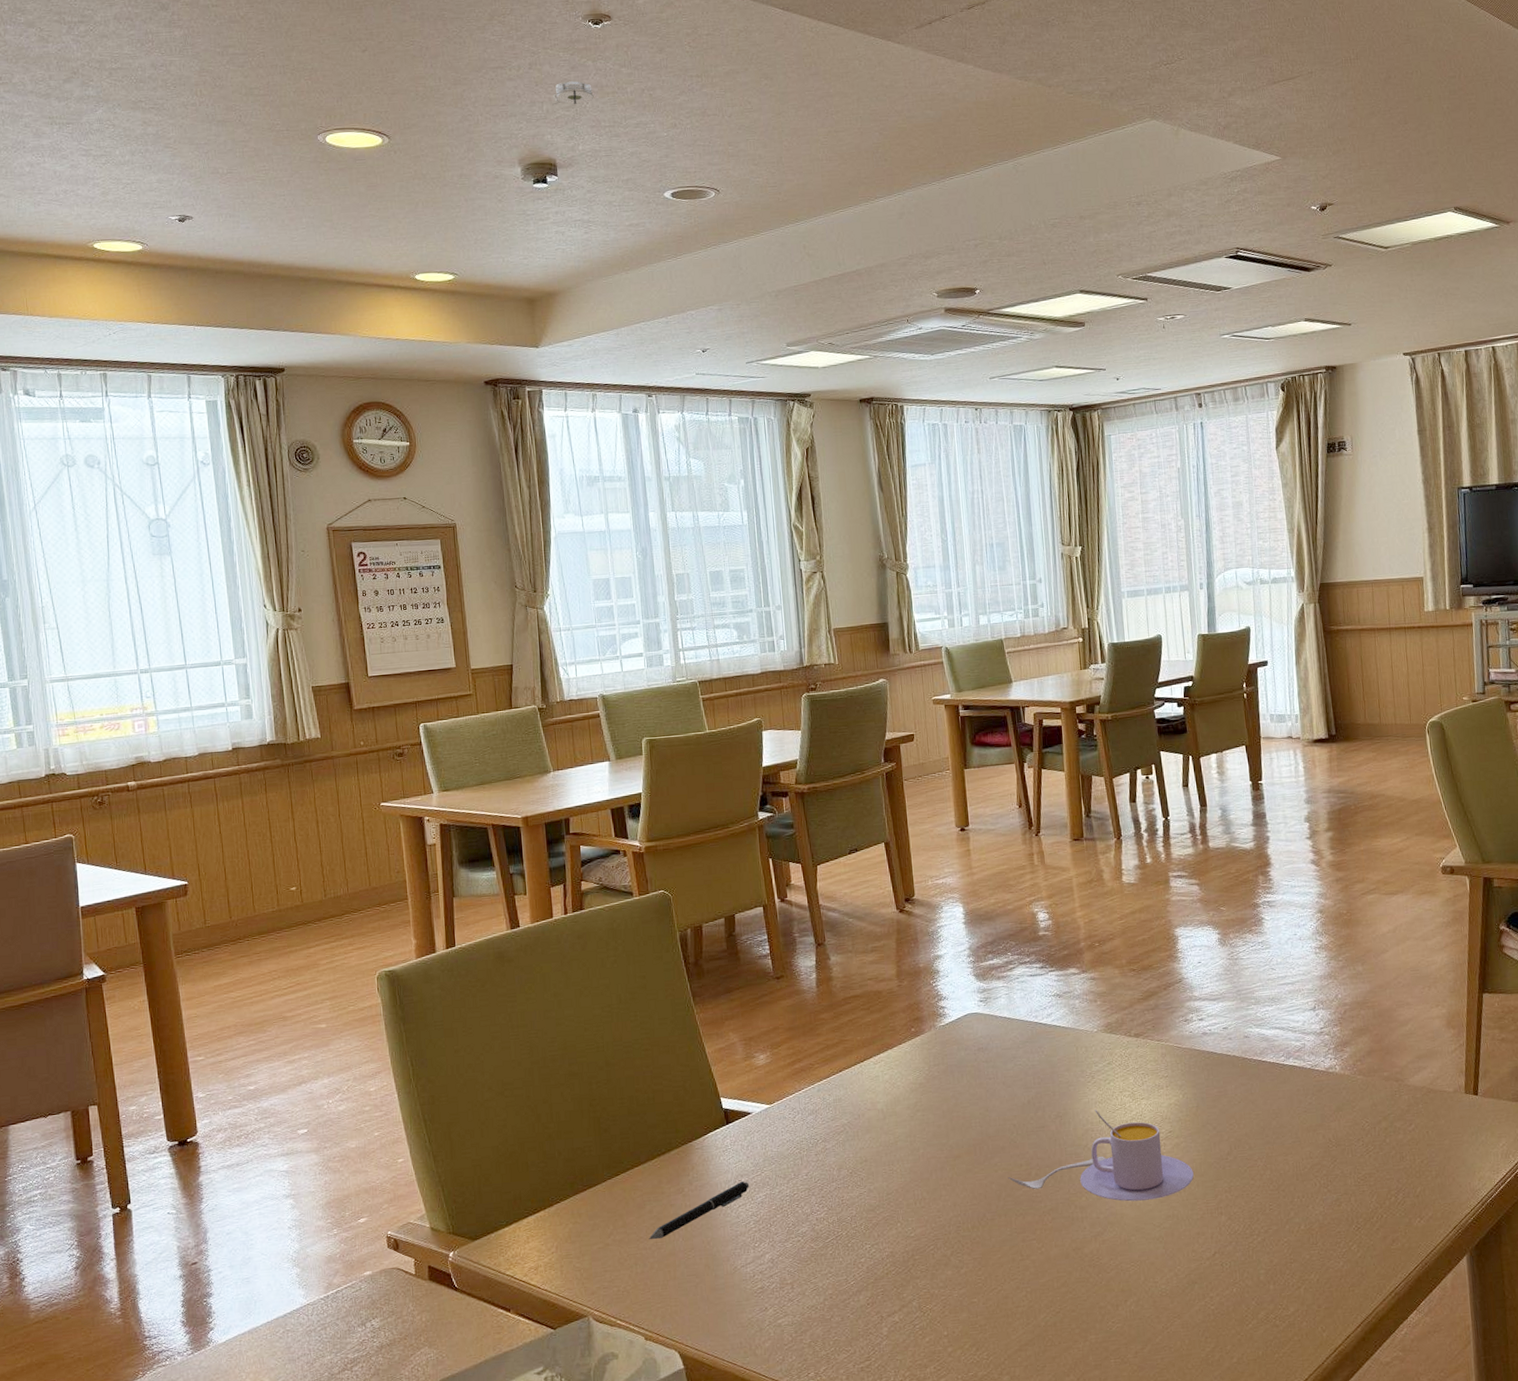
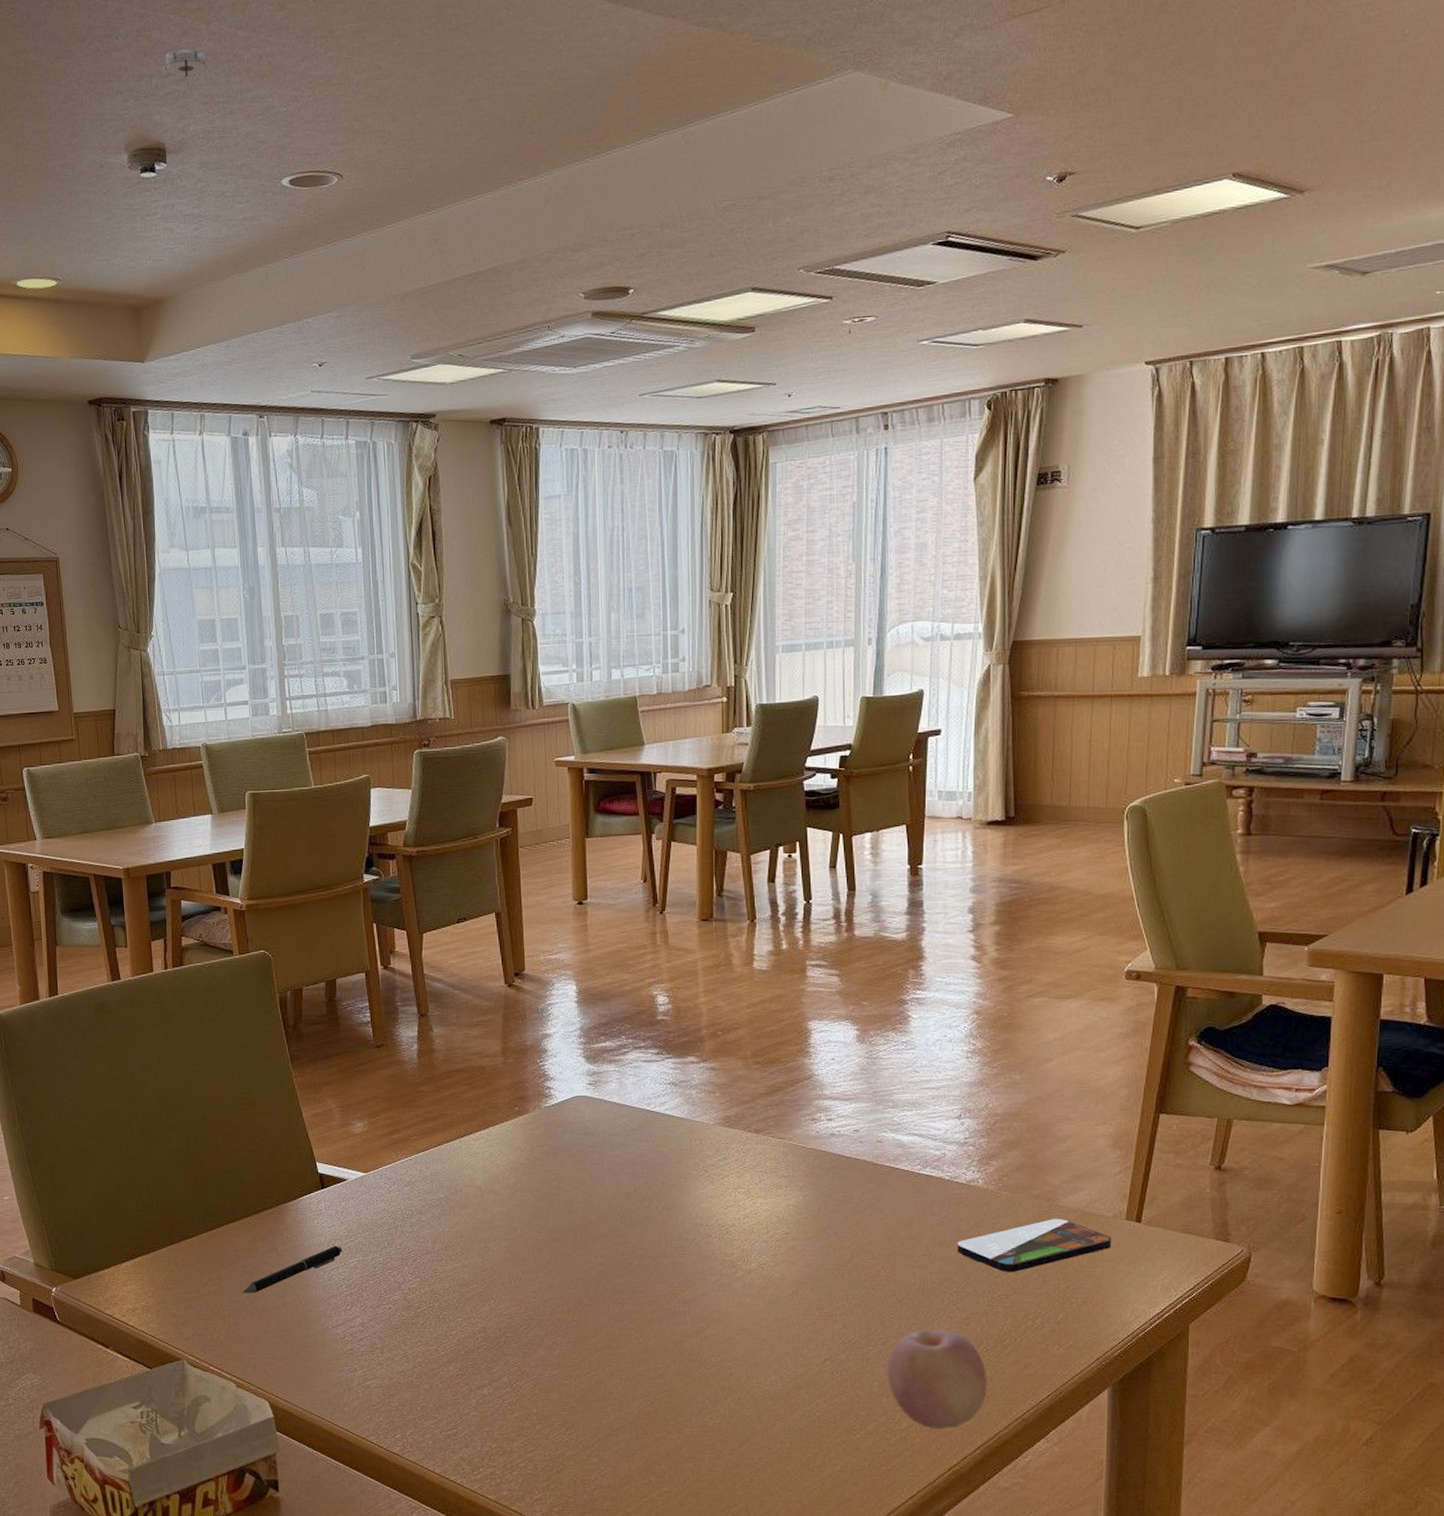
cup: present [1008,1110,1194,1202] -> none [608,1205,808,1300]
fruit: none [1270,1212,1362,1312] -> present [886,1329,987,1430]
smartphone: none [1323,1097,1456,1152] -> present [957,1219,1112,1272]

